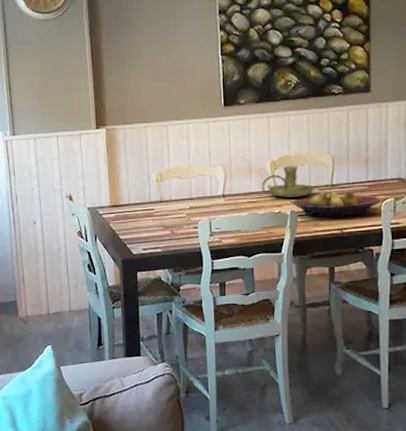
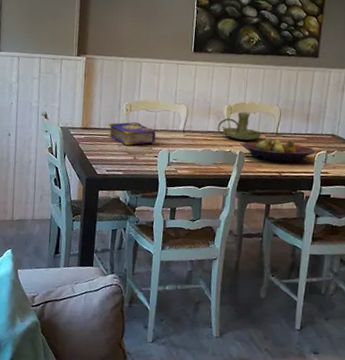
book: none [139,192,193,219] -> present [107,122,156,145]

